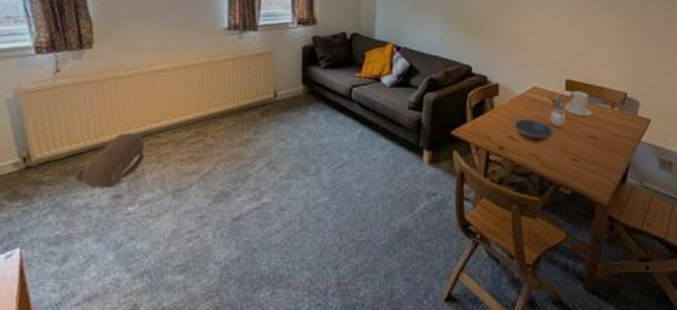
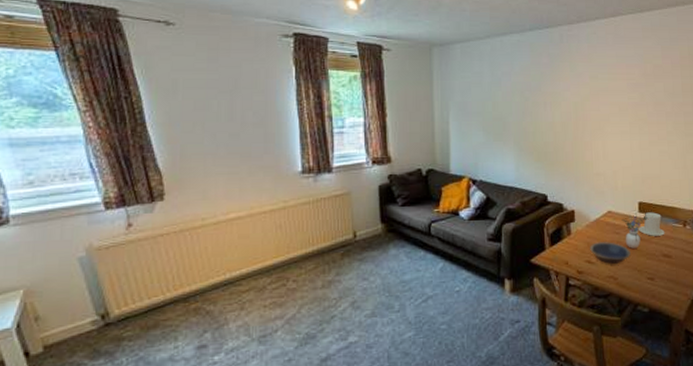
backpack: present [74,133,145,188] -> none [156,283,227,340]

